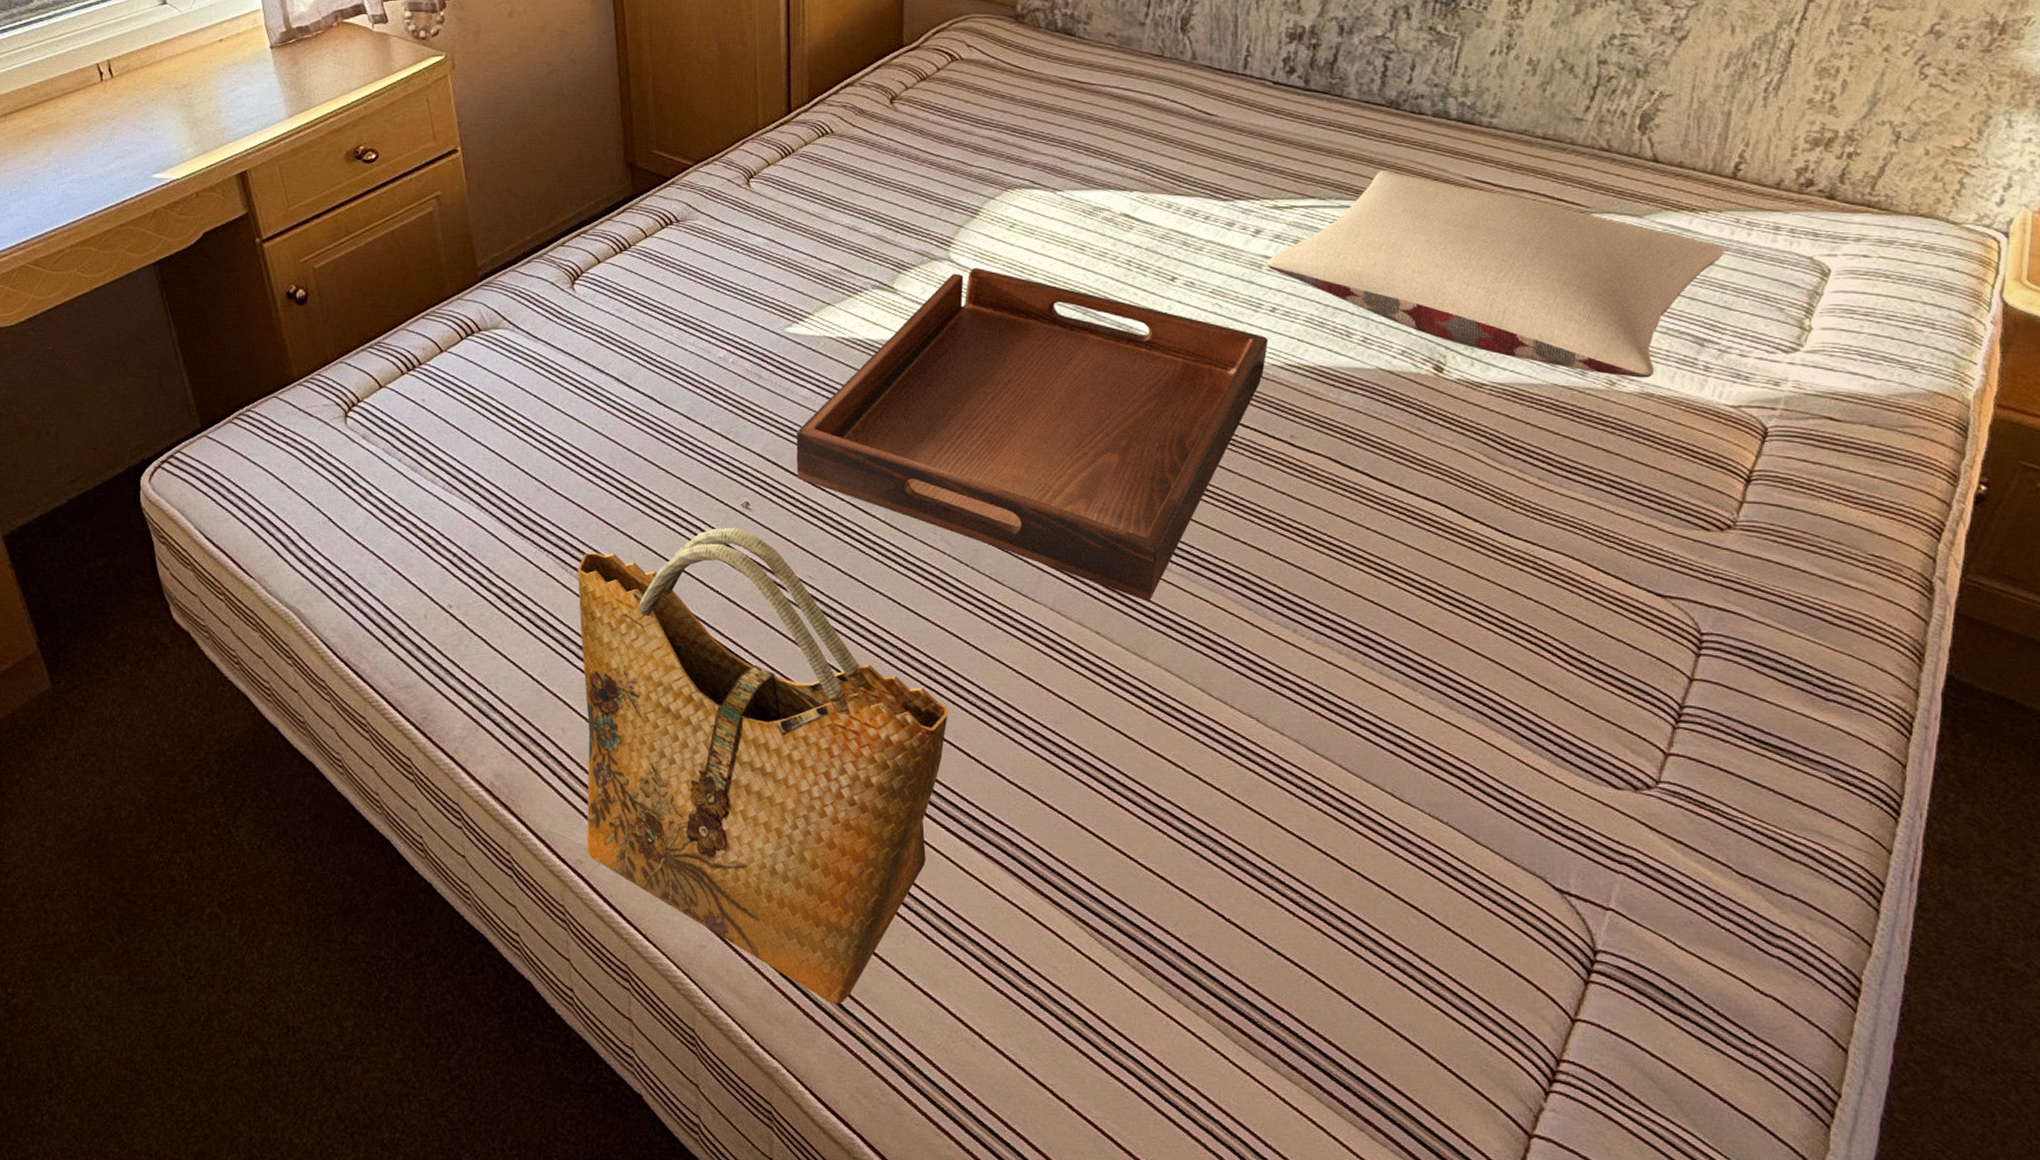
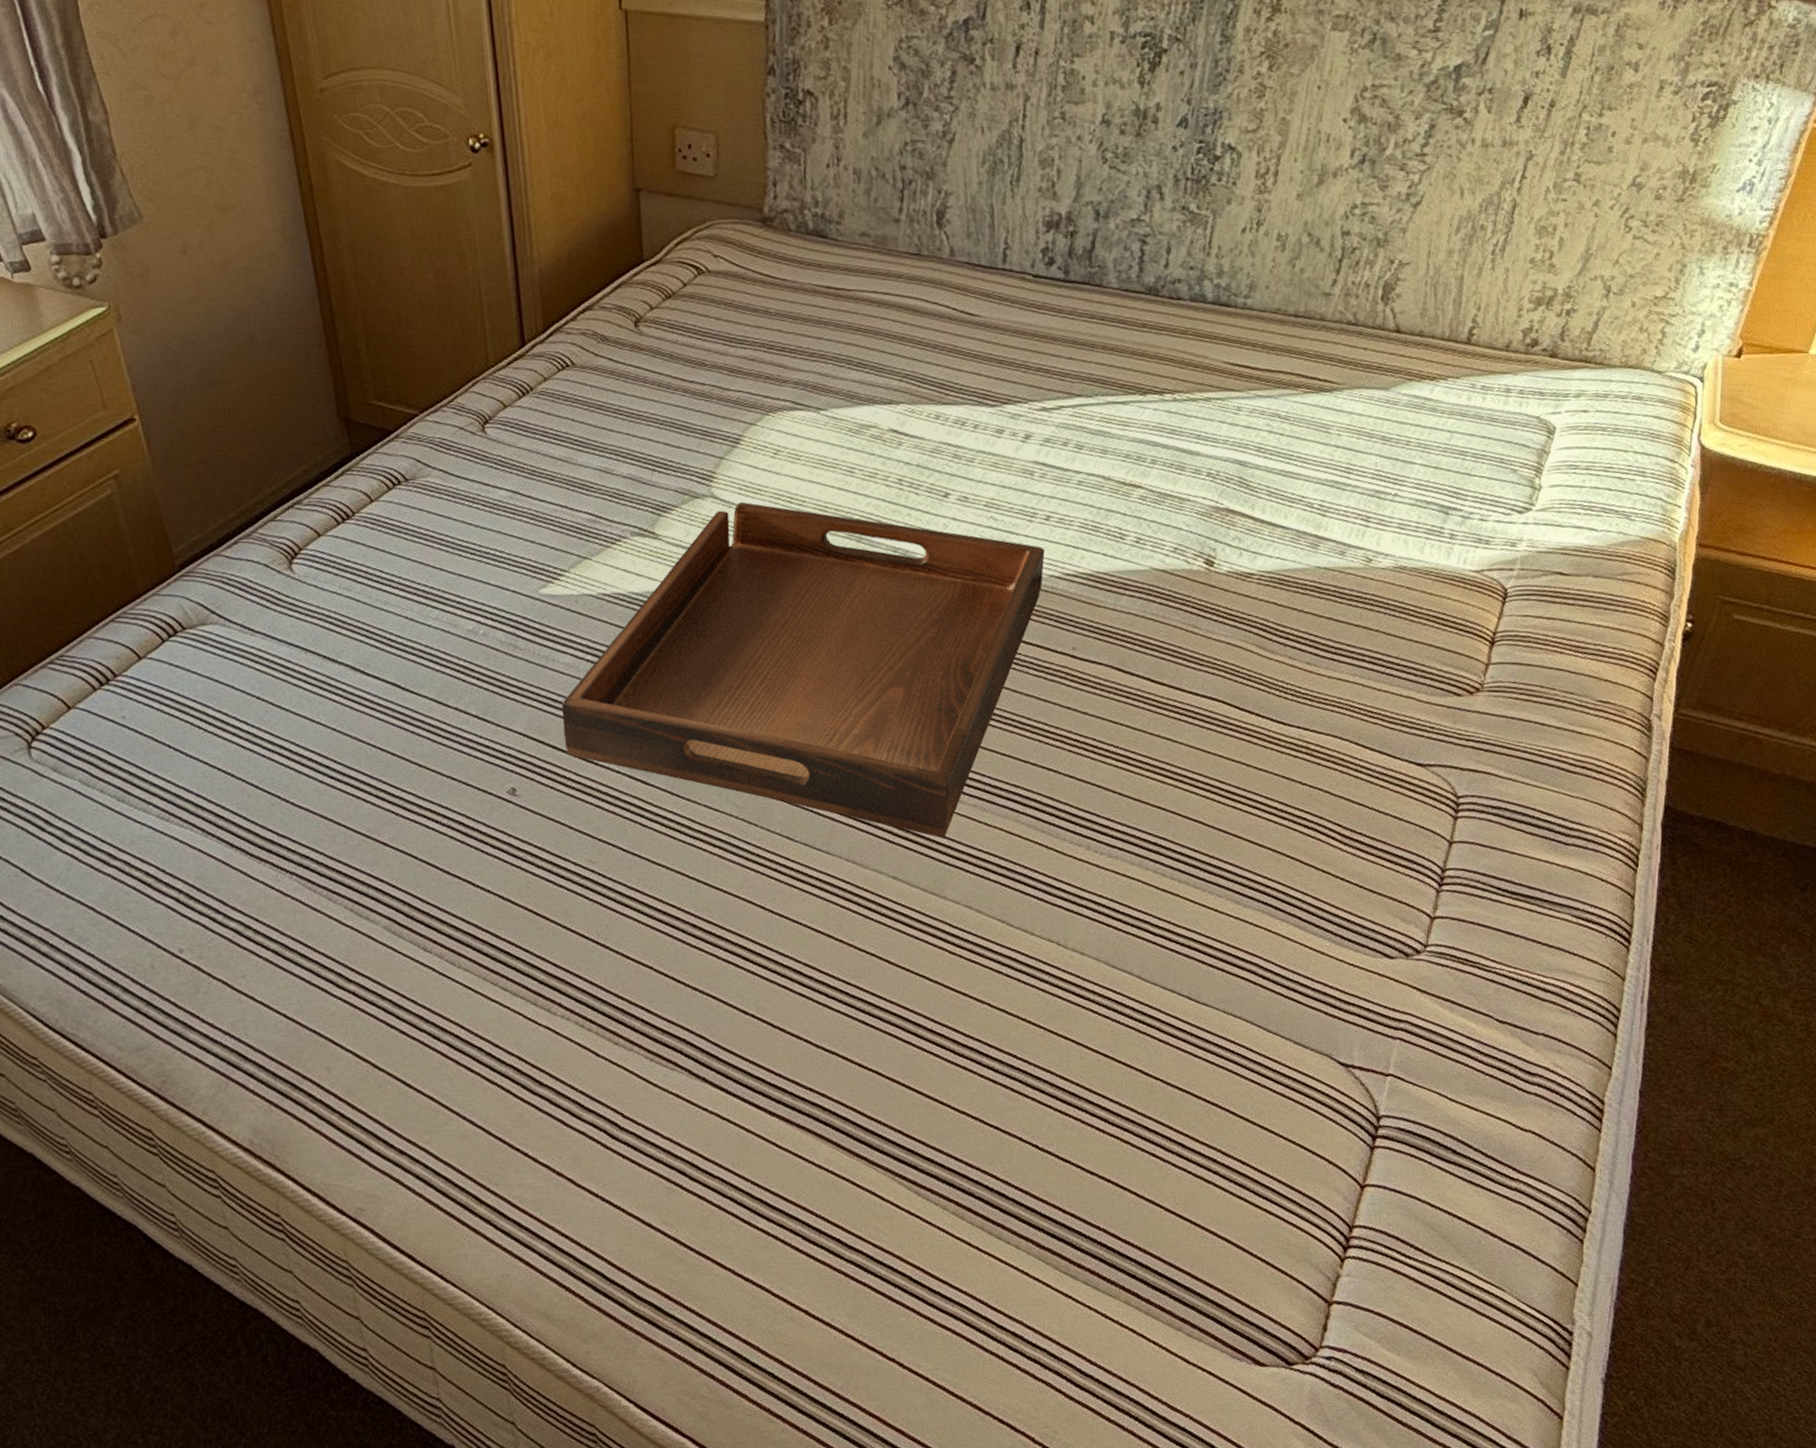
grocery bag: present [578,527,948,1005] -> none [327,817,749,1309]
pillow: present [1266,170,1725,378] -> none [1037,361,1463,552]

